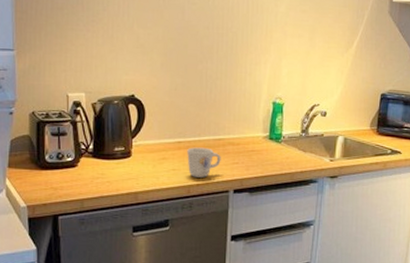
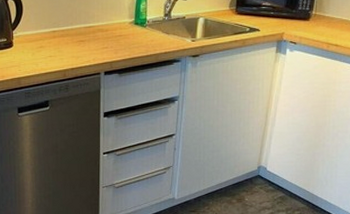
mug: present [187,147,221,178] -> none [61,35,92,62]

